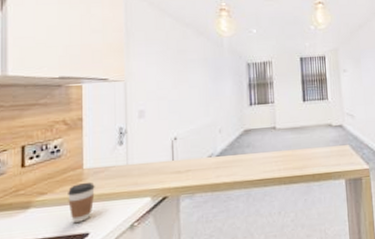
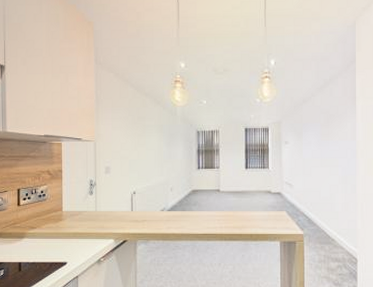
coffee cup: present [68,182,95,223] -> none [51,222,71,253]

